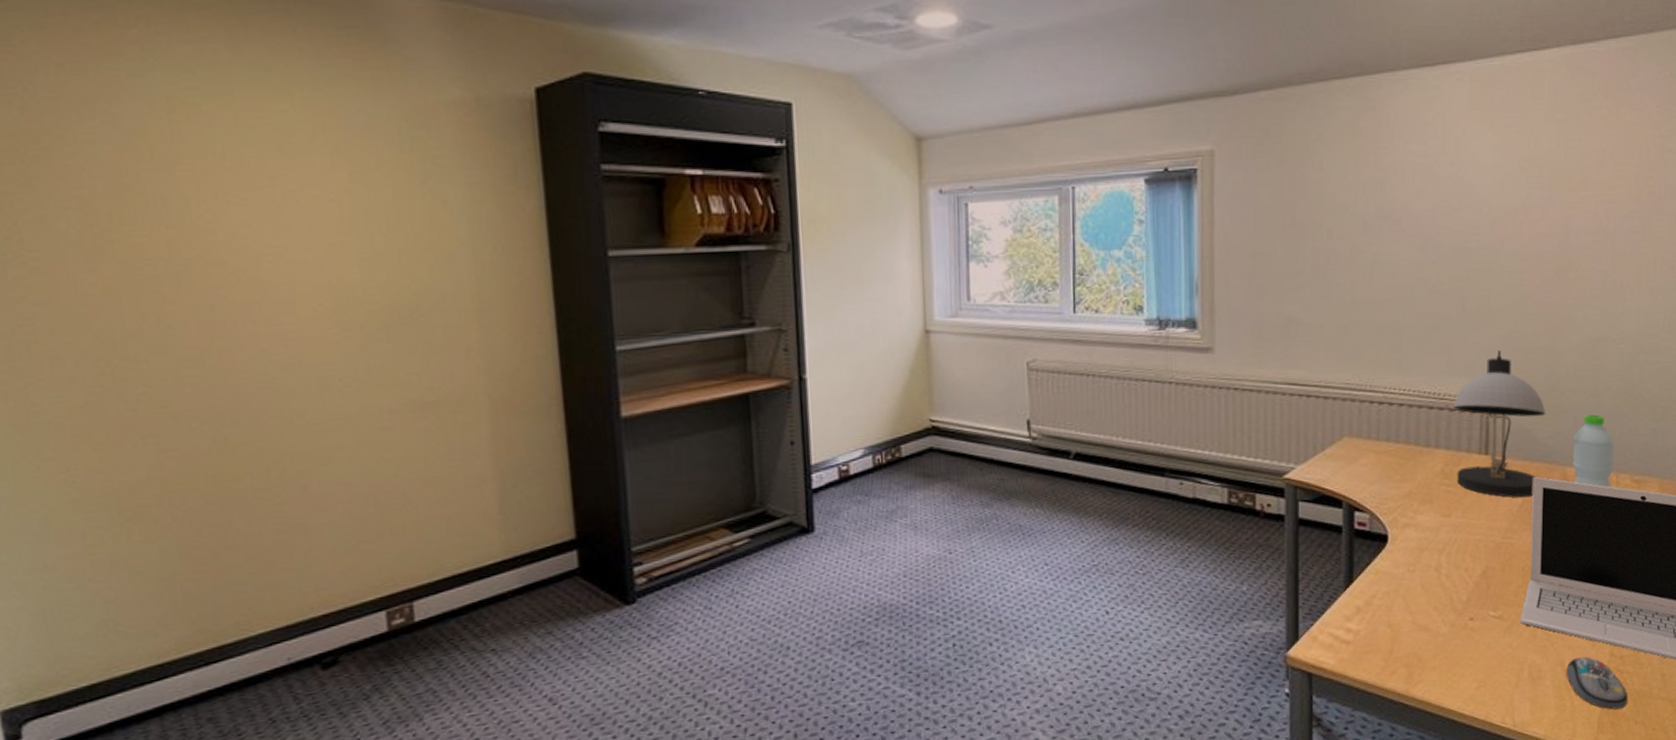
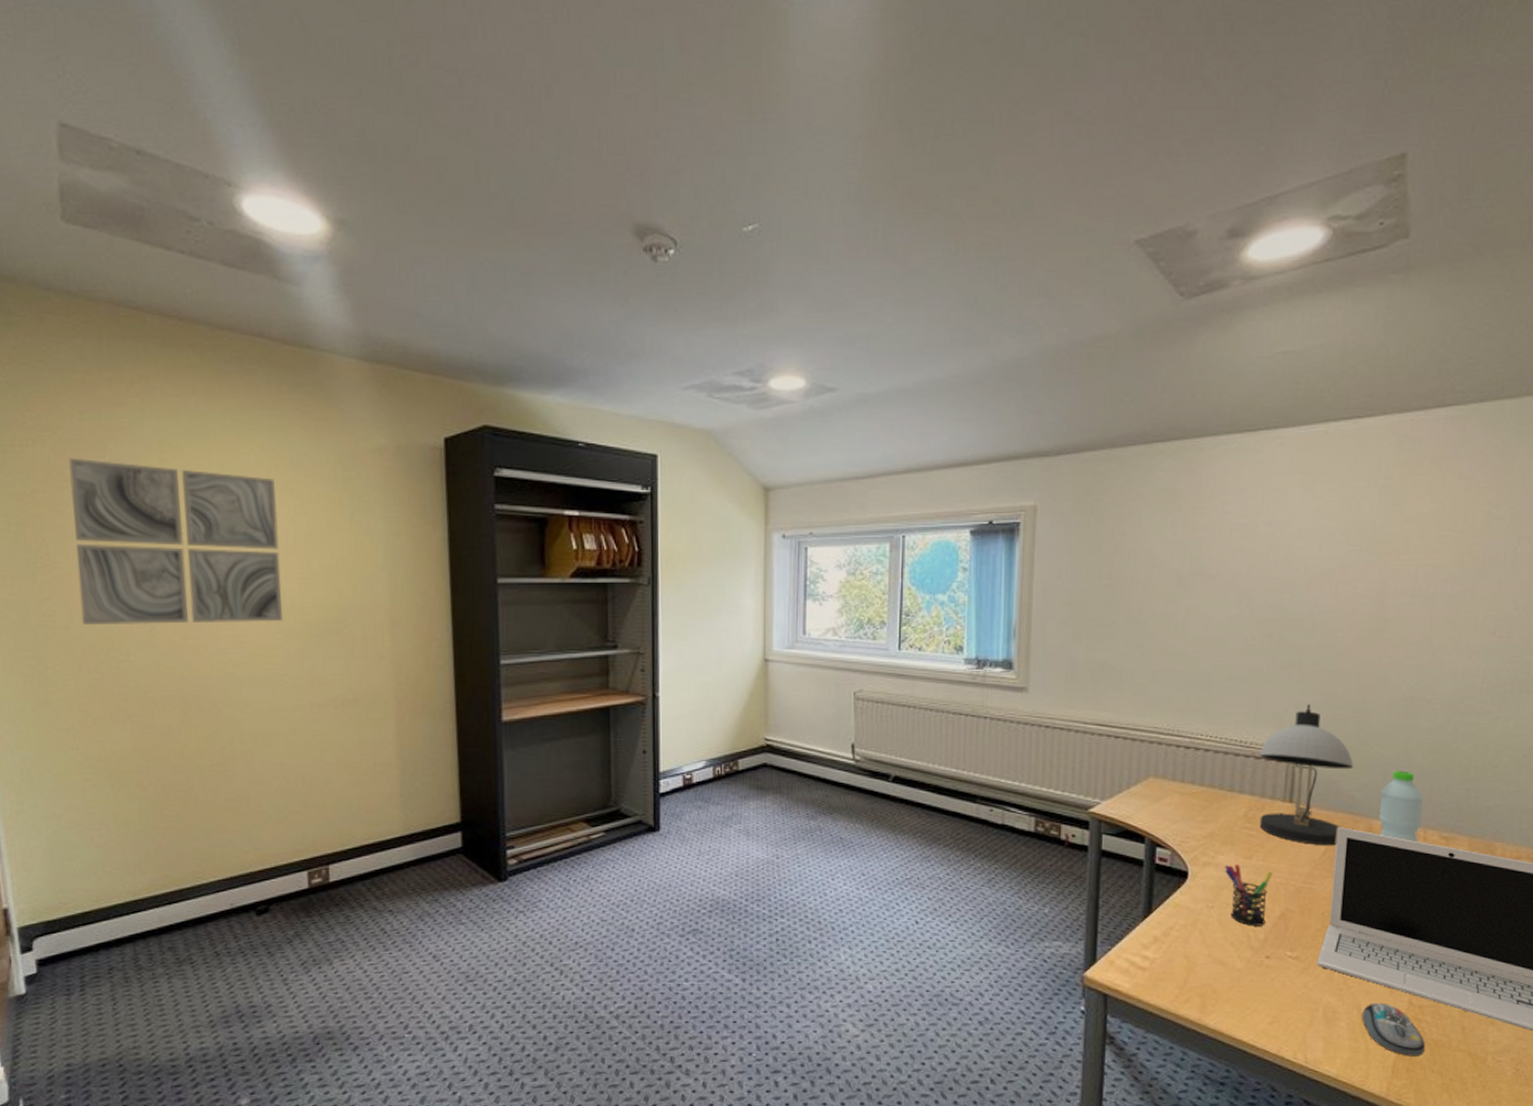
wall art: none [44,120,340,327] -> present [68,458,282,626]
pen holder: none [1424,524,1472,588] -> present [1224,865,1273,926]

